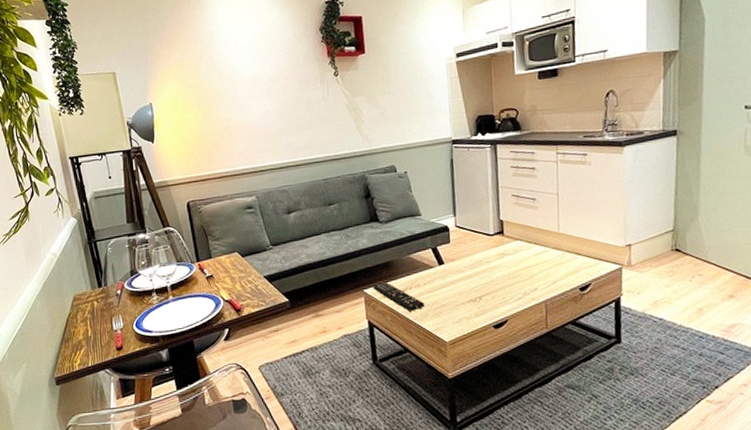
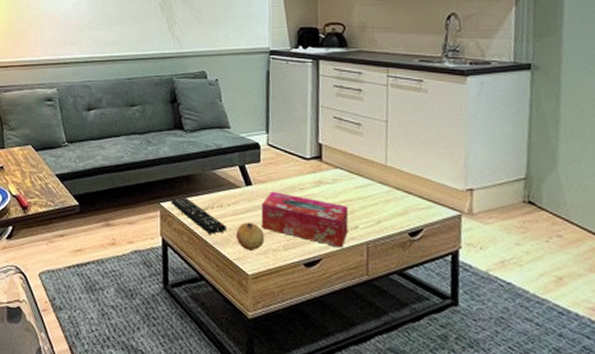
fruit: none [433,296,459,321] -> present [235,222,265,251]
tissue box: none [453,267,529,309] -> present [261,191,349,248]

